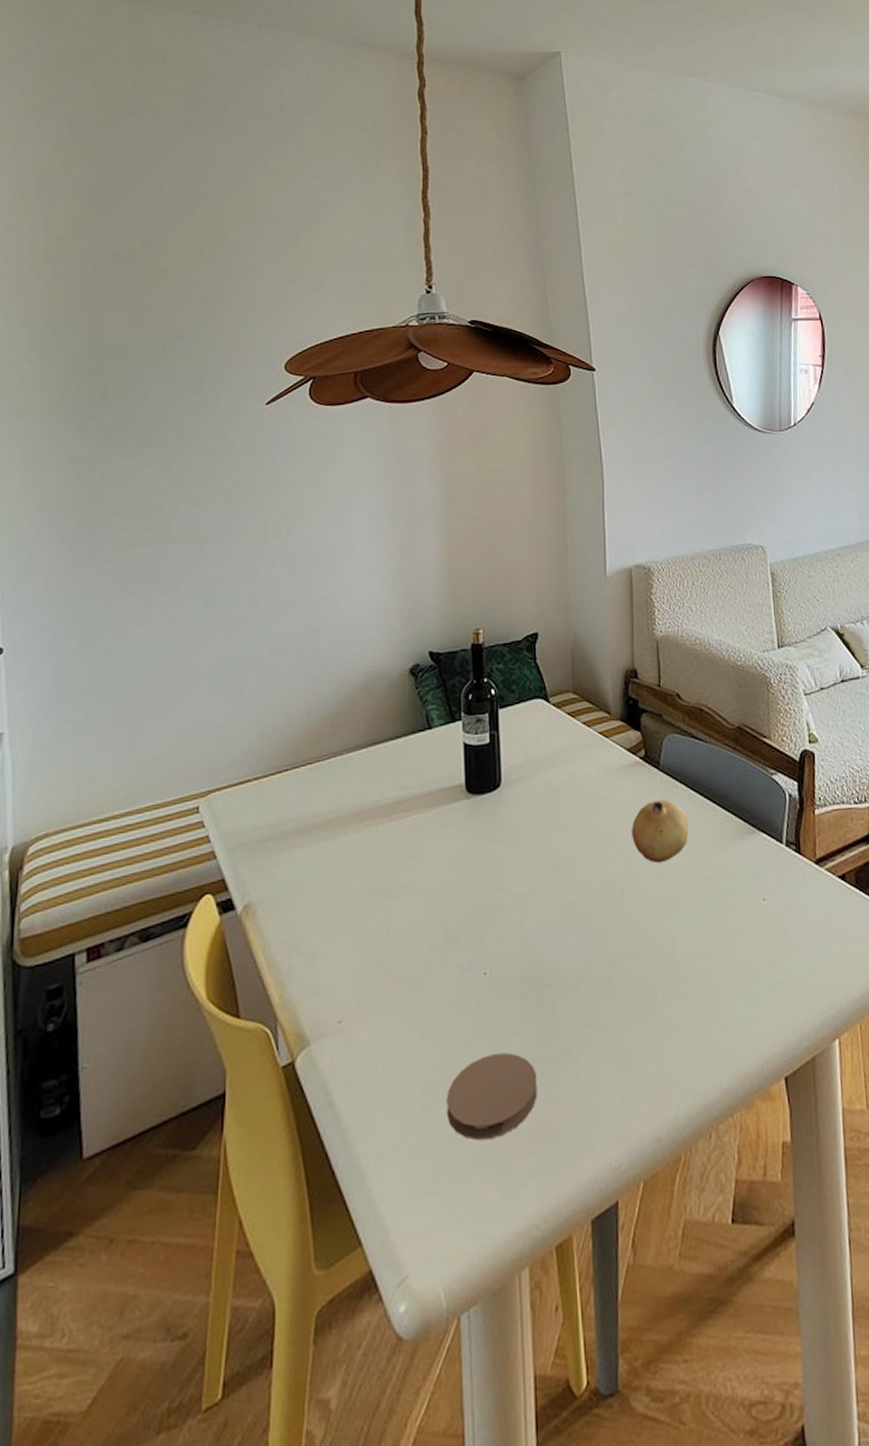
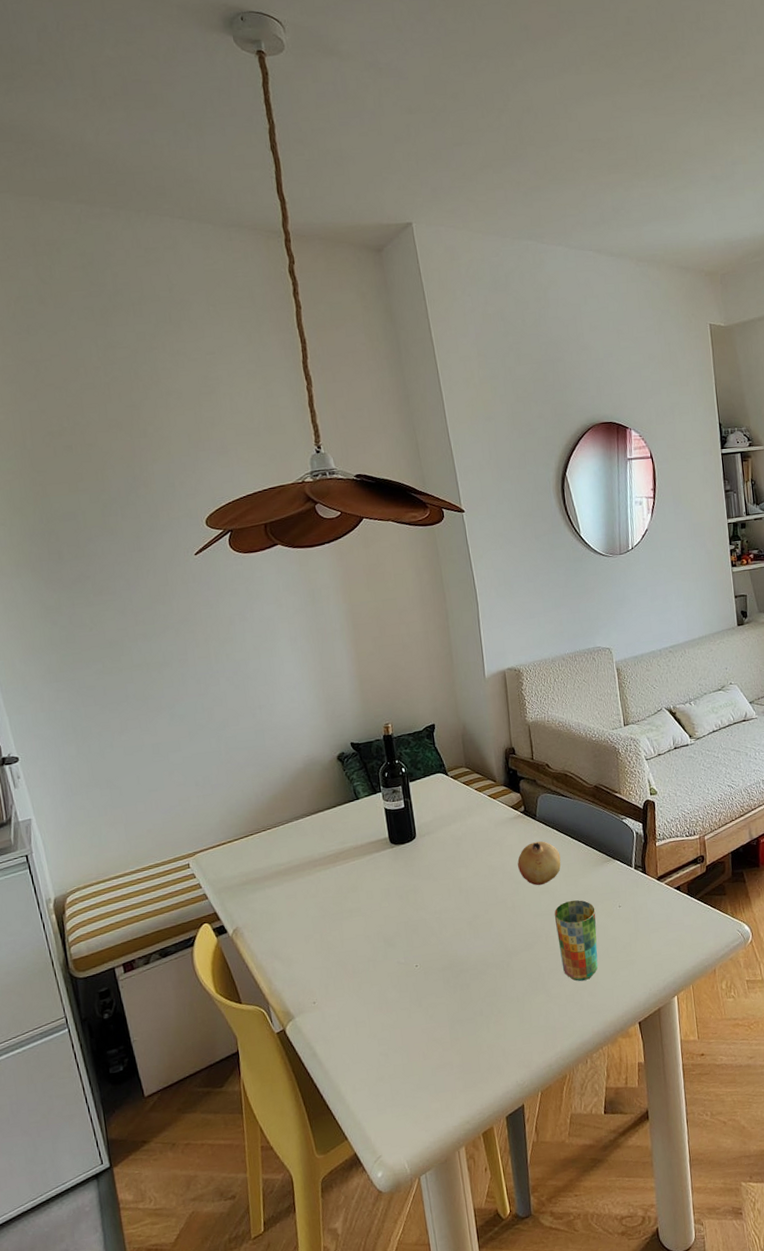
coaster: present [446,1052,538,1140] -> none [396,1016,462,1072]
cup: none [676,886,732,1009] -> present [554,900,598,981]

